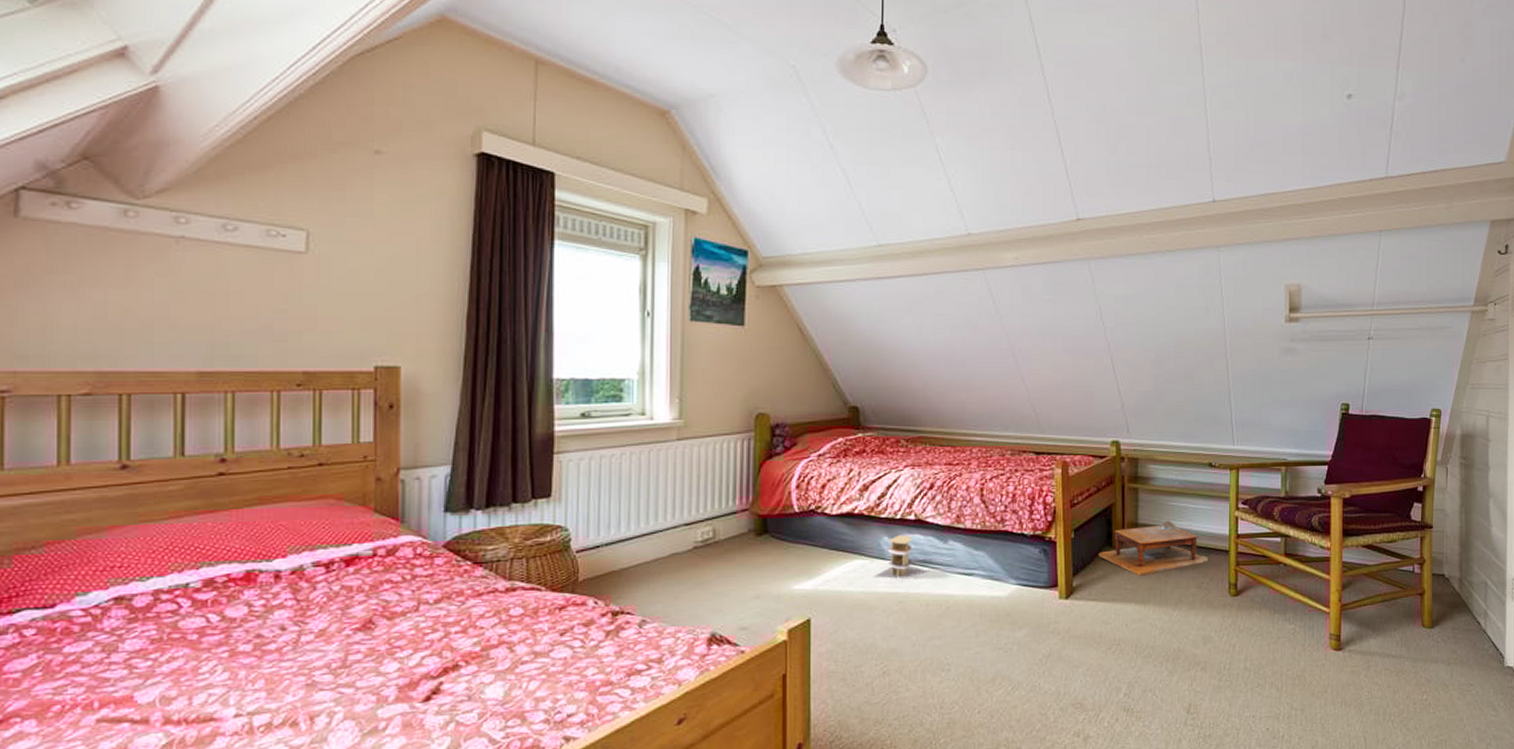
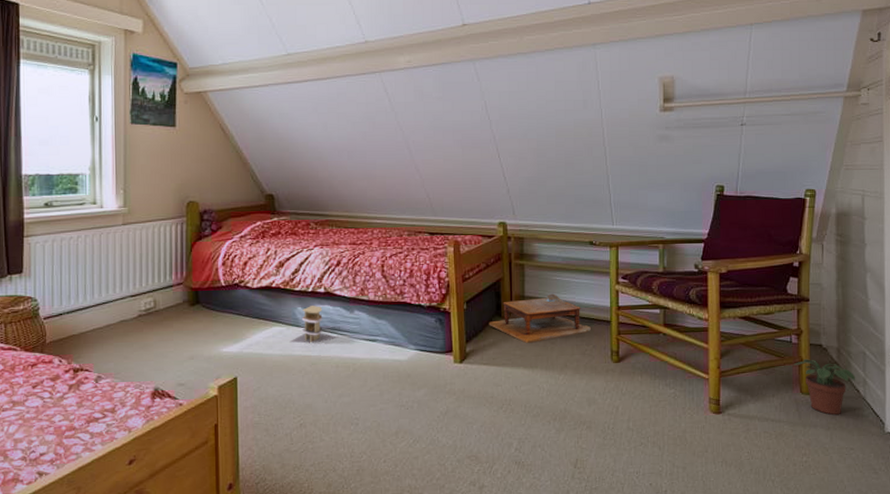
potted plant: none [1415,590,1477,650] -> present [792,359,856,416]

